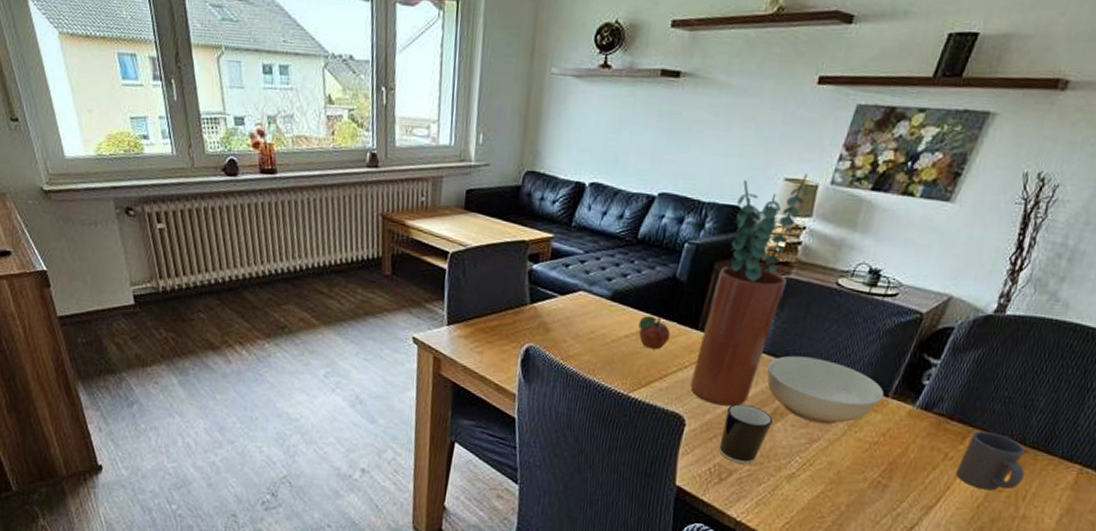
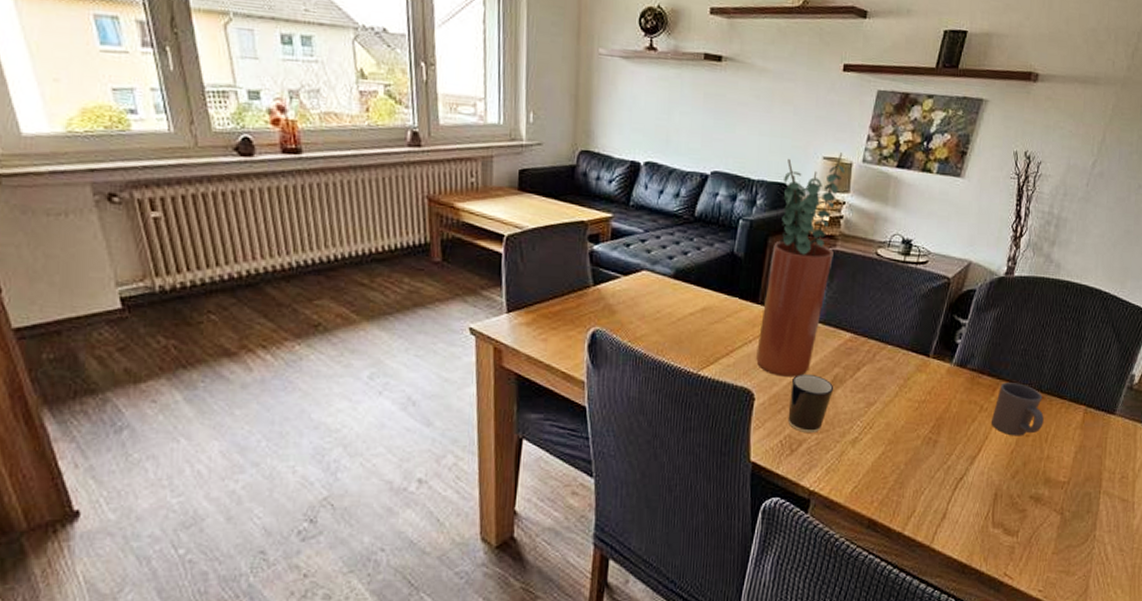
fruit: present [638,315,671,350] -> none [702,292,734,326]
bowl: present [766,355,884,425] -> none [824,324,926,388]

